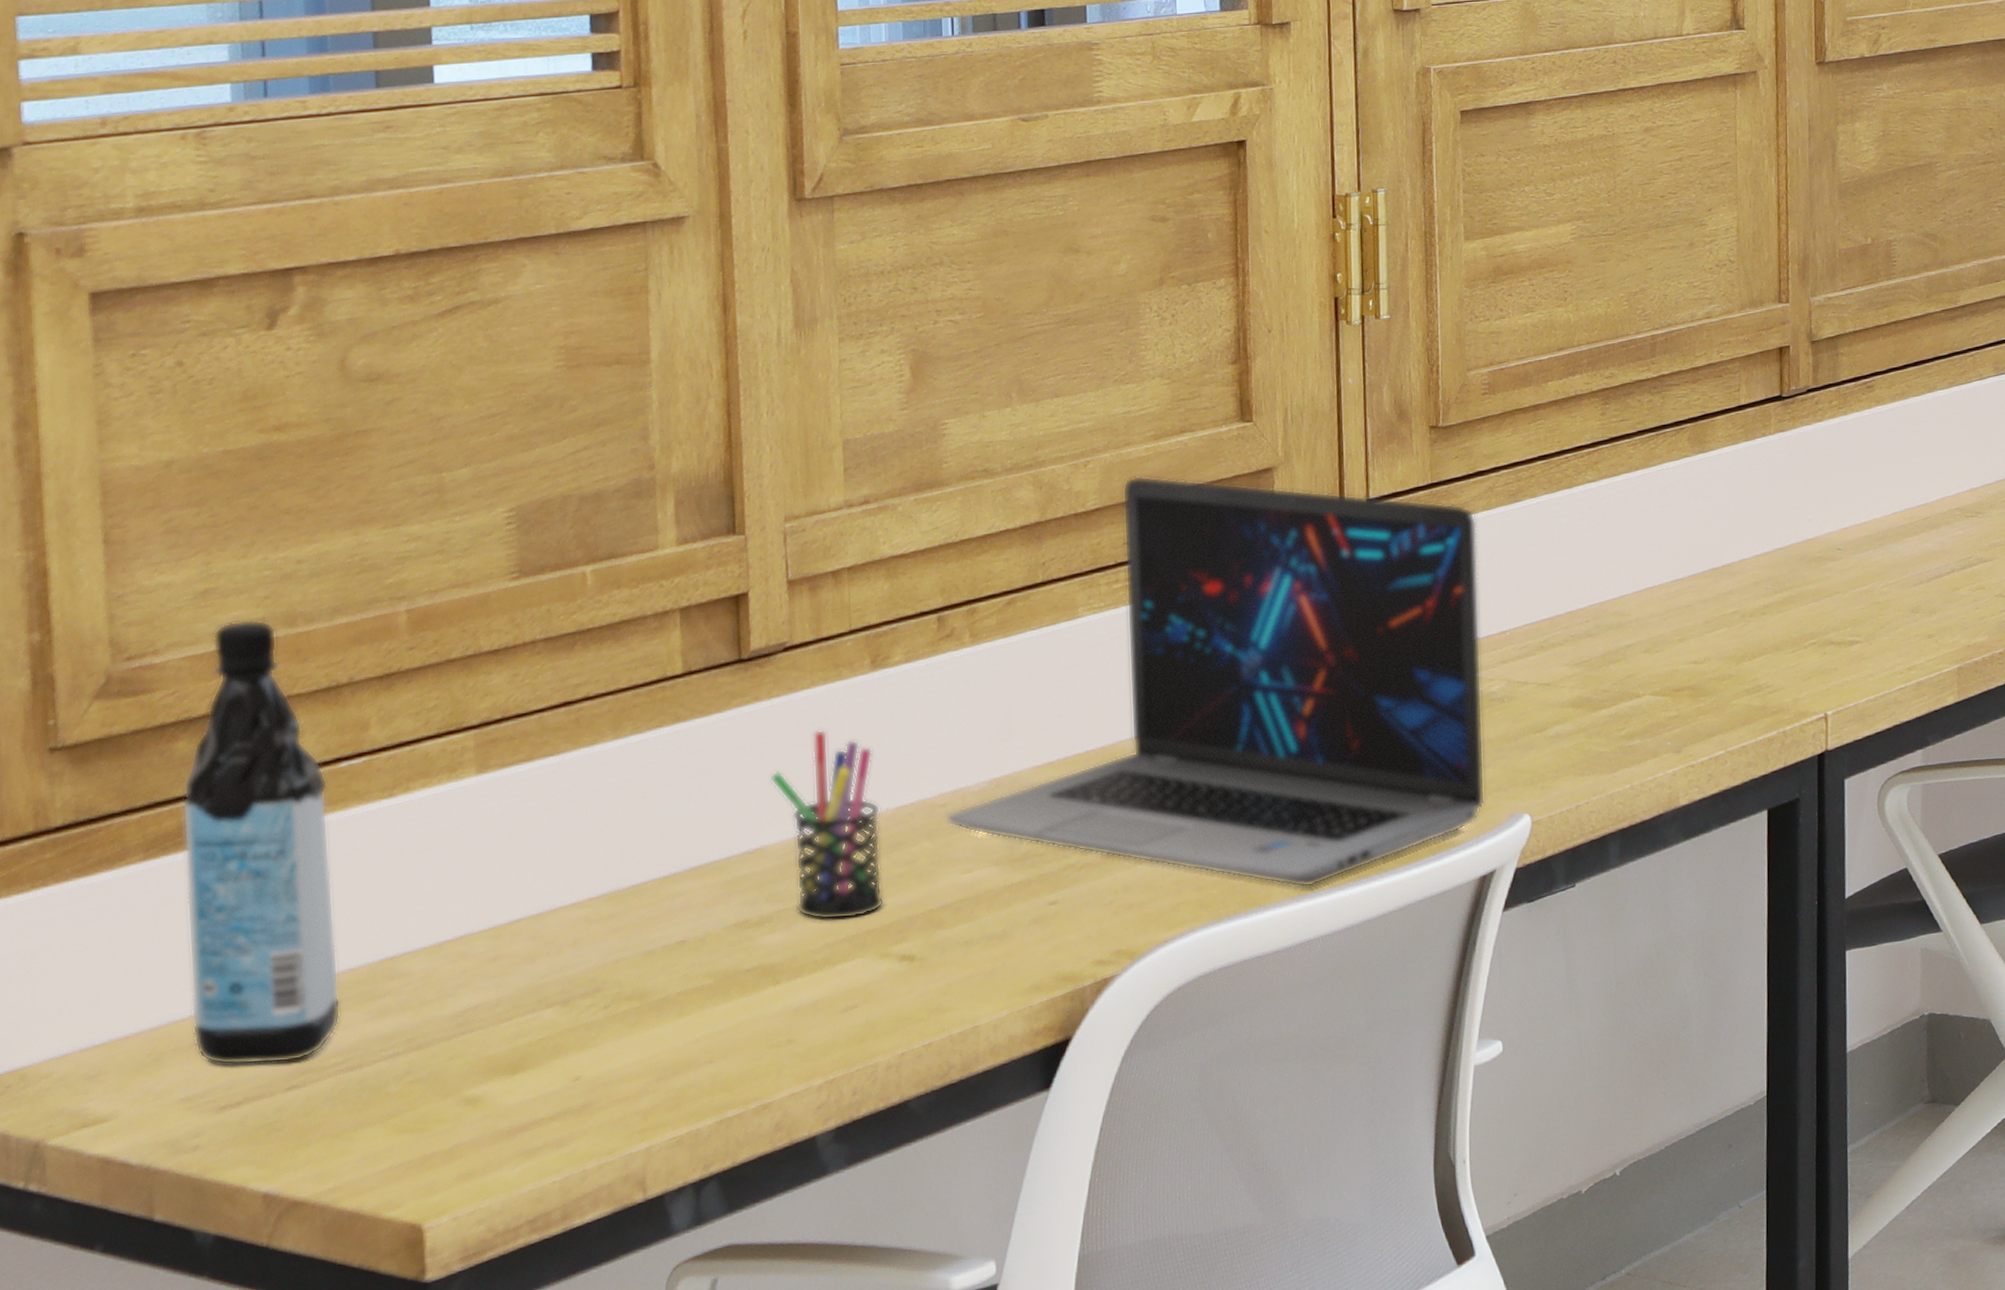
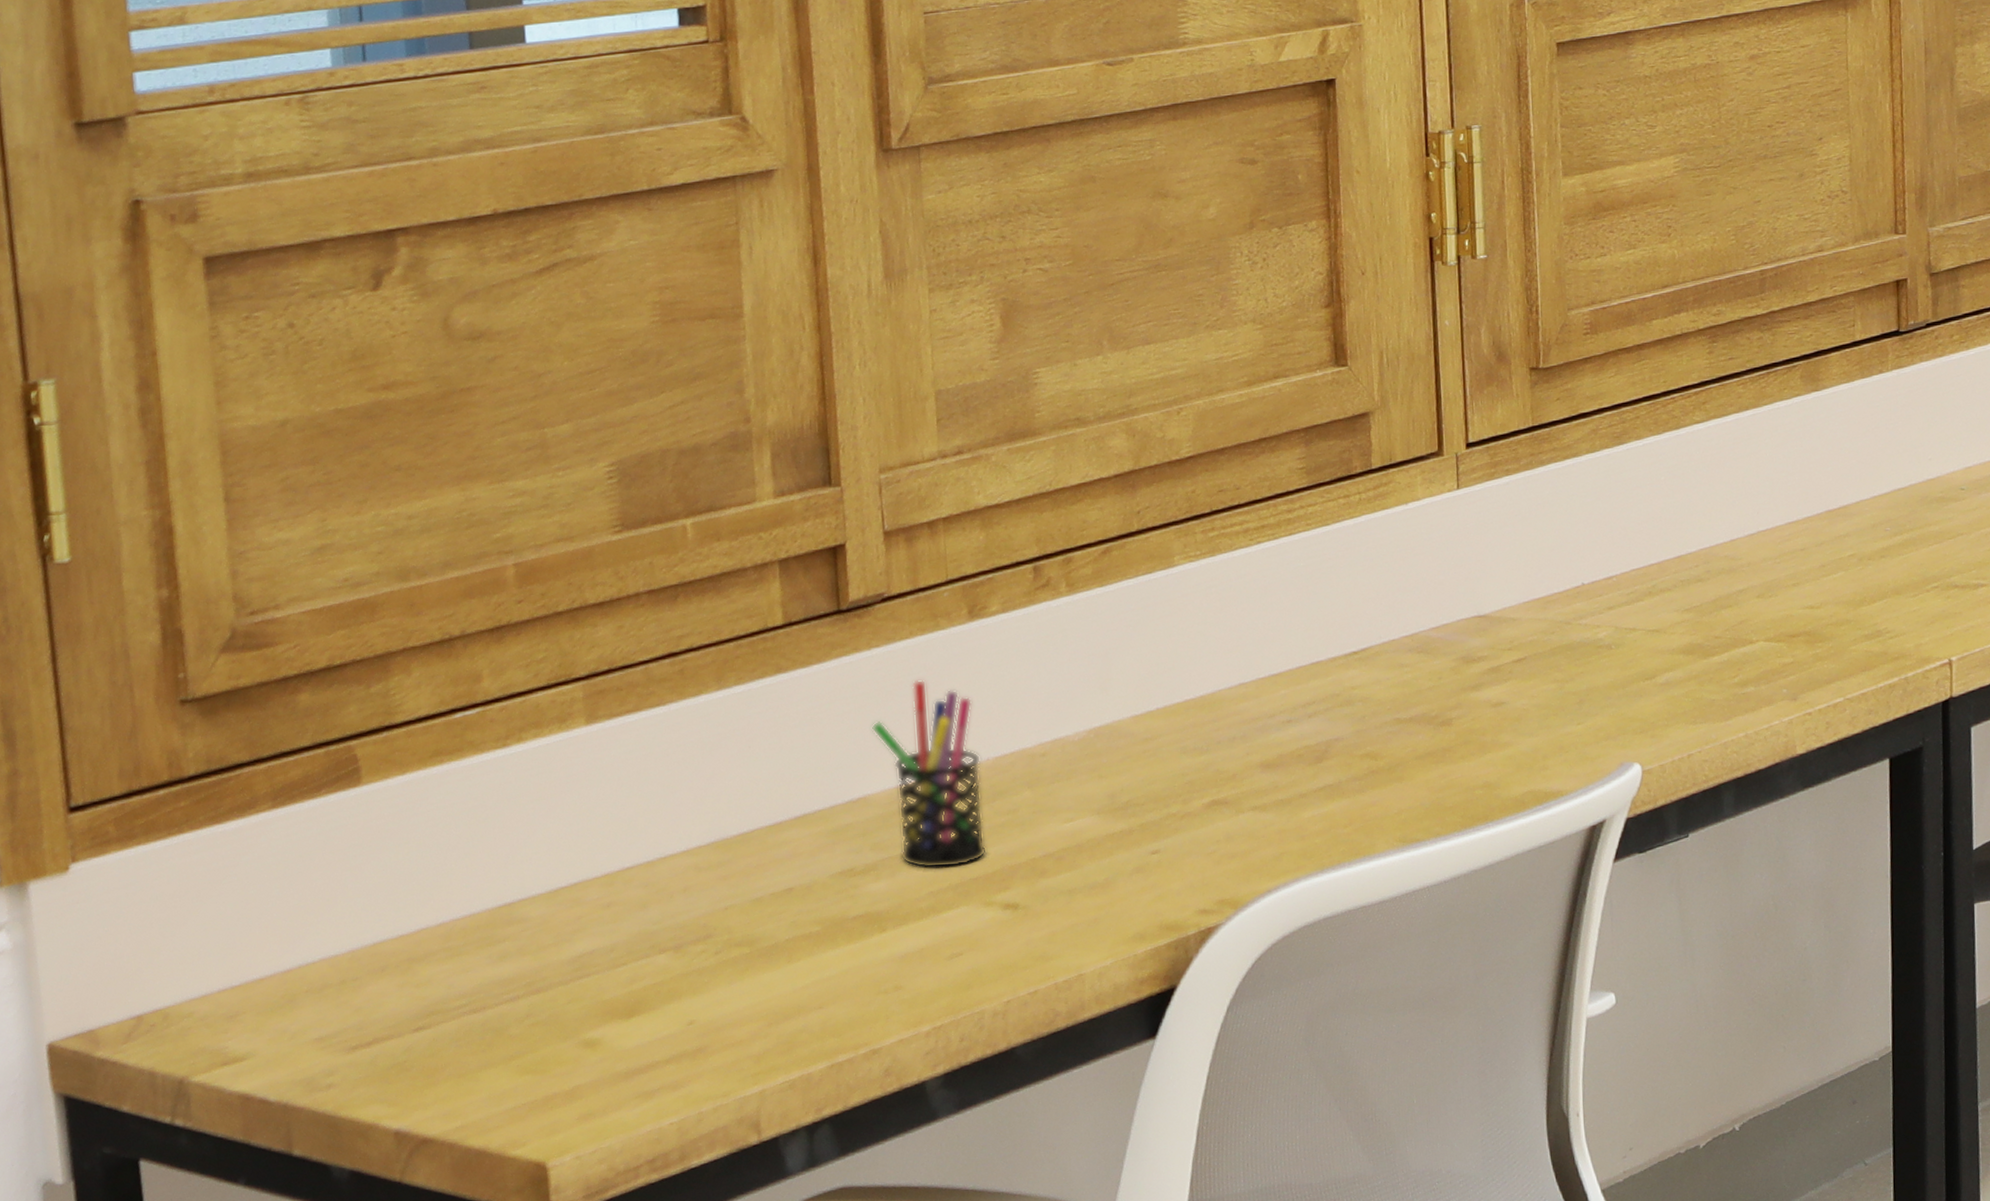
water bottle: present [182,619,341,1065] -> none [306,574,463,1007]
laptop: present [946,475,1486,888] -> none [1046,422,1594,838]

